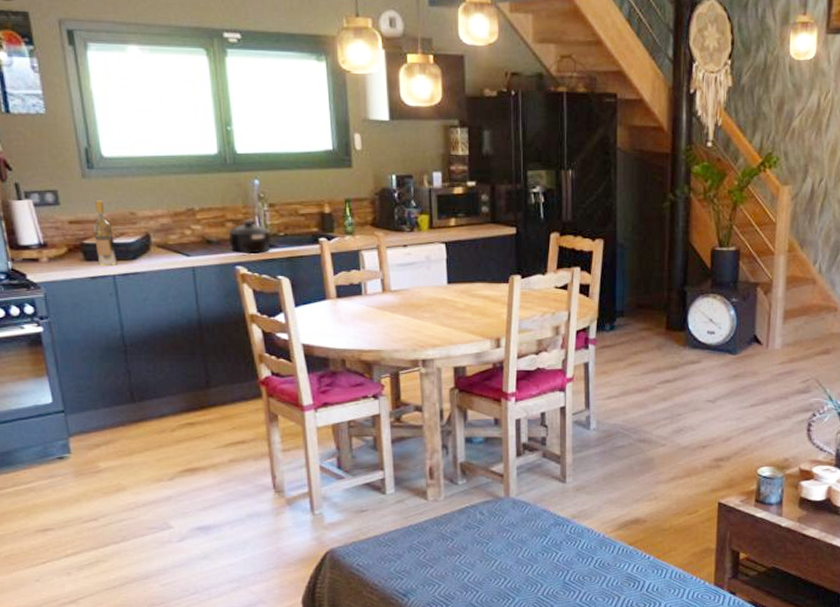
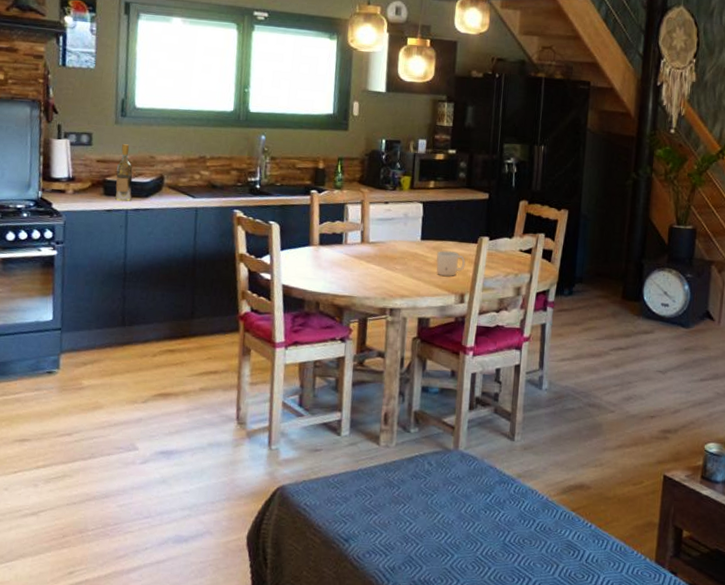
saucepan: present [228,220,272,255] -> none [231,169,269,201]
mug: none [465,294,498,321] -> present [436,251,466,277]

